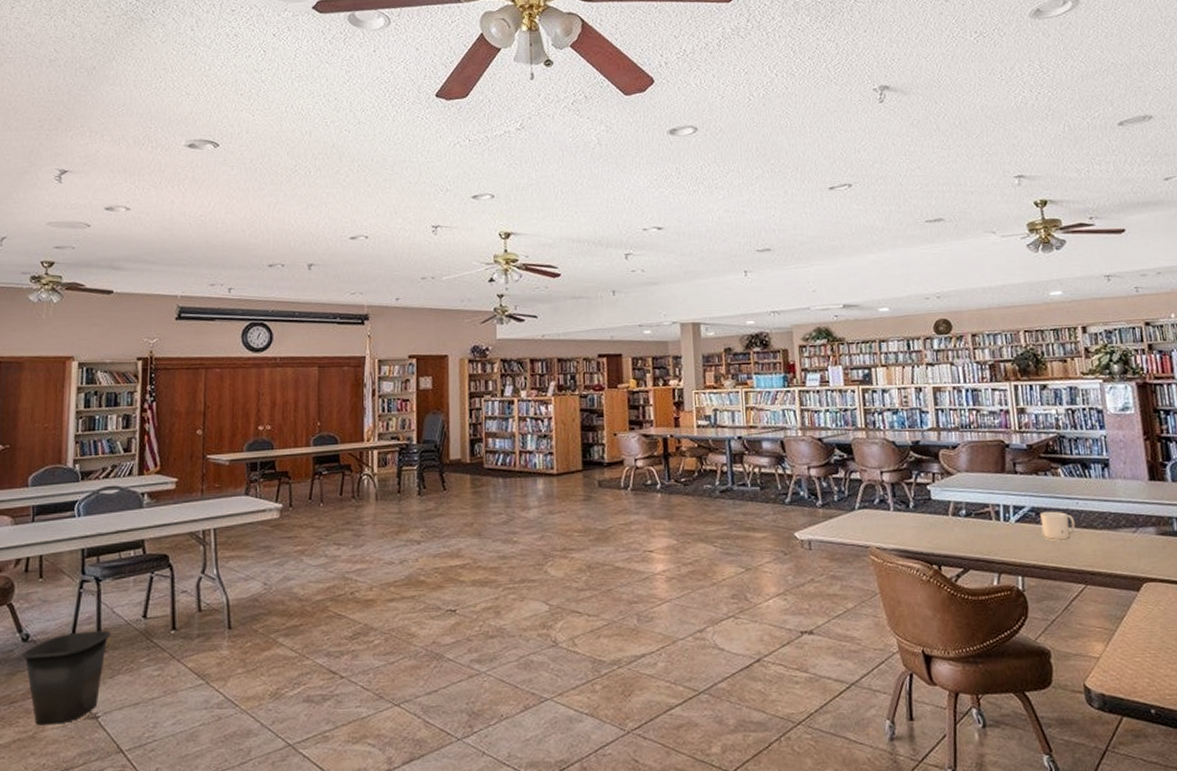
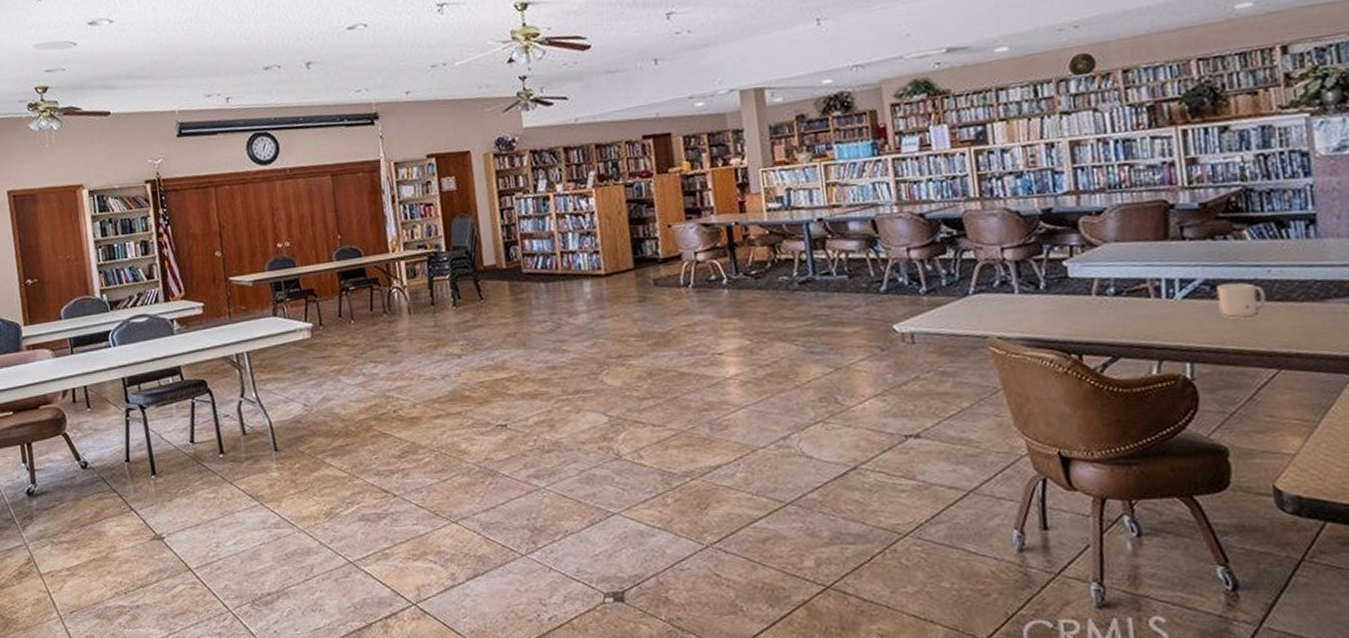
waste bin: present [21,630,111,725] -> none [83,456,163,546]

